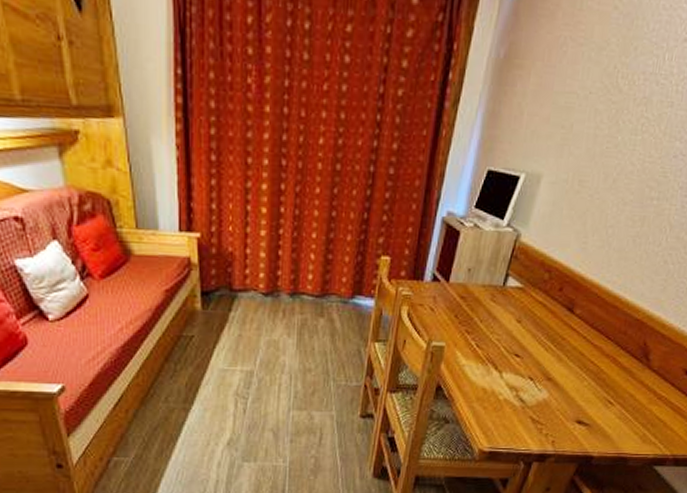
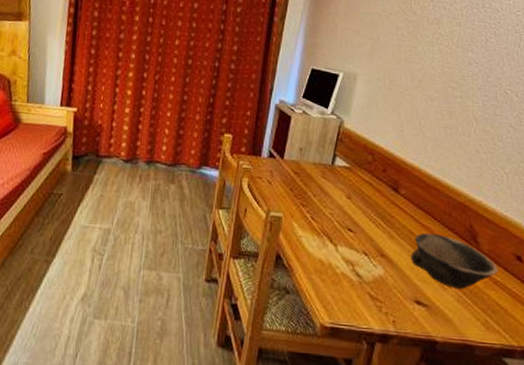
bowl: none [578,353,665,406] -> present [411,232,499,289]

